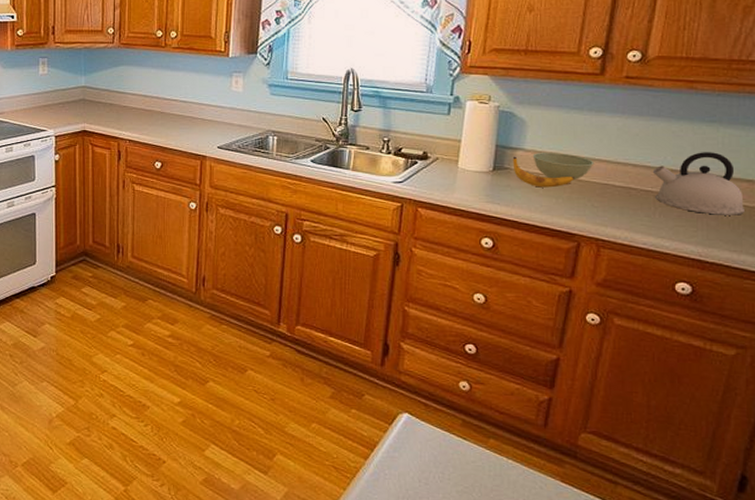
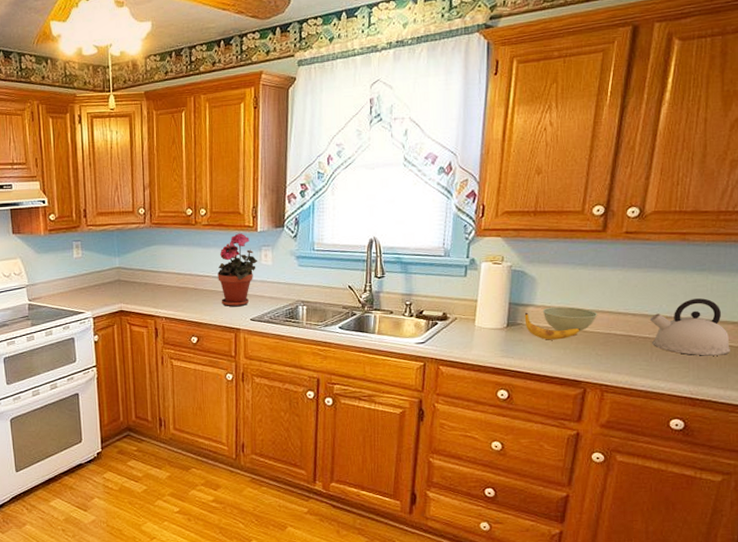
potted plant: none [185,57,228,134] -> present [217,233,258,307]

